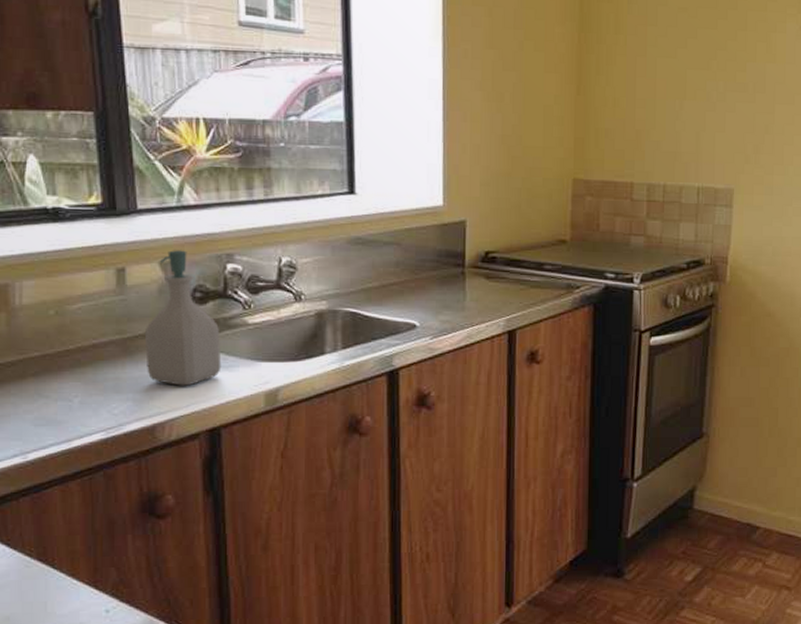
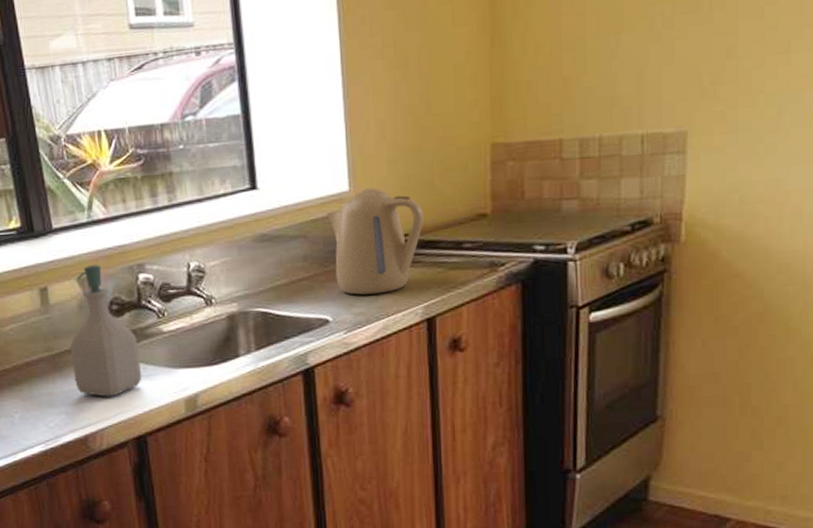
kettle: none [419,205,510,304] -> present [325,188,424,295]

